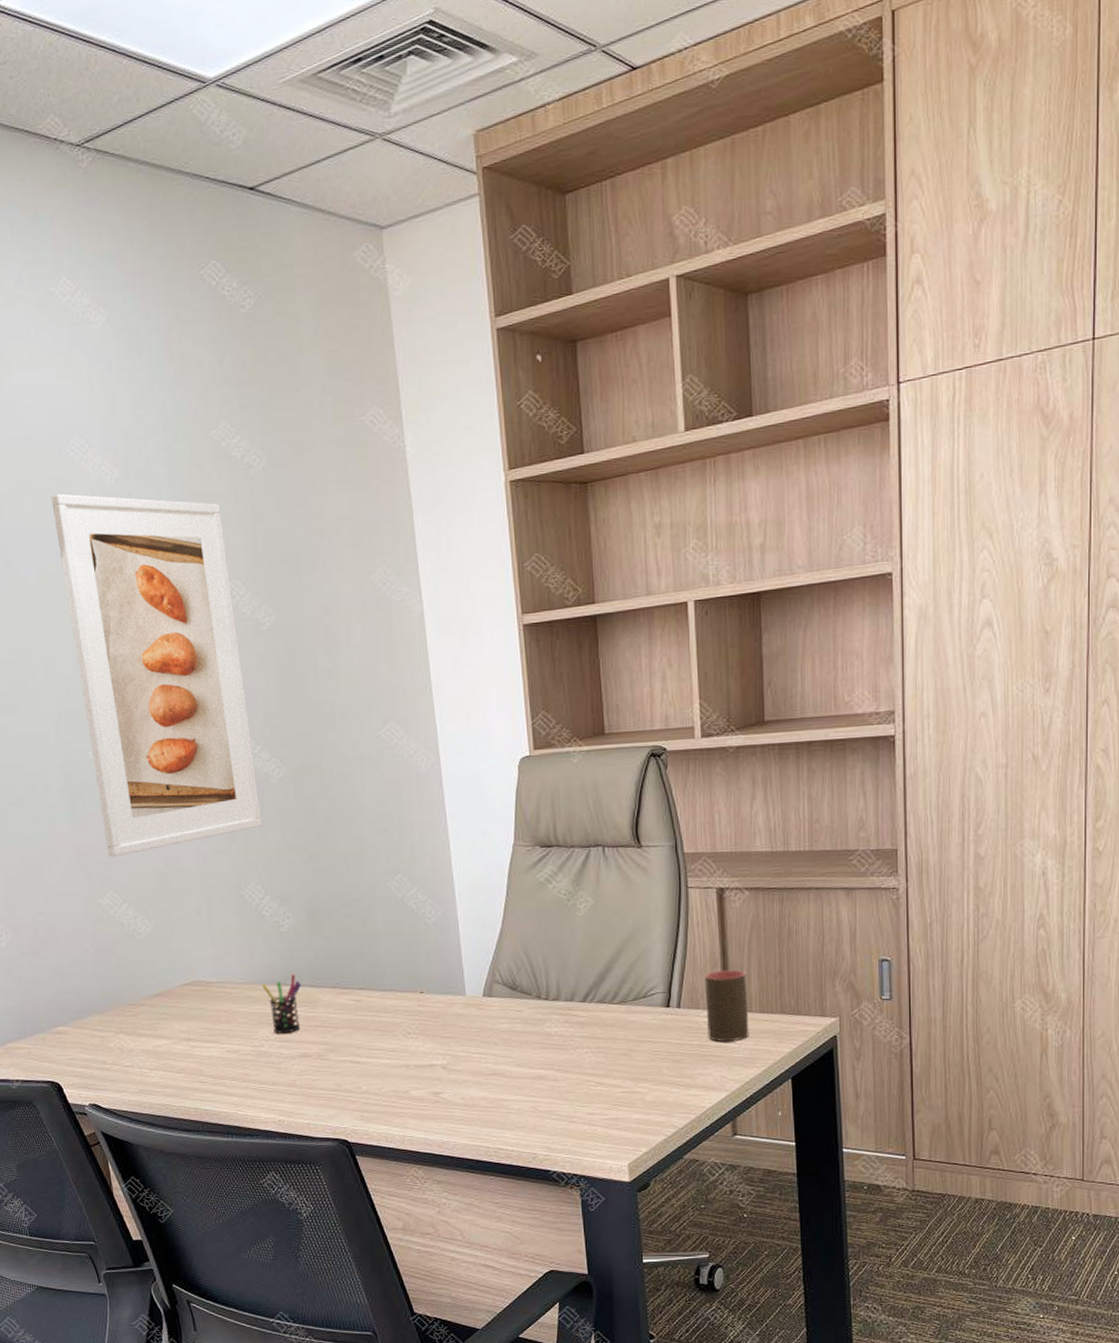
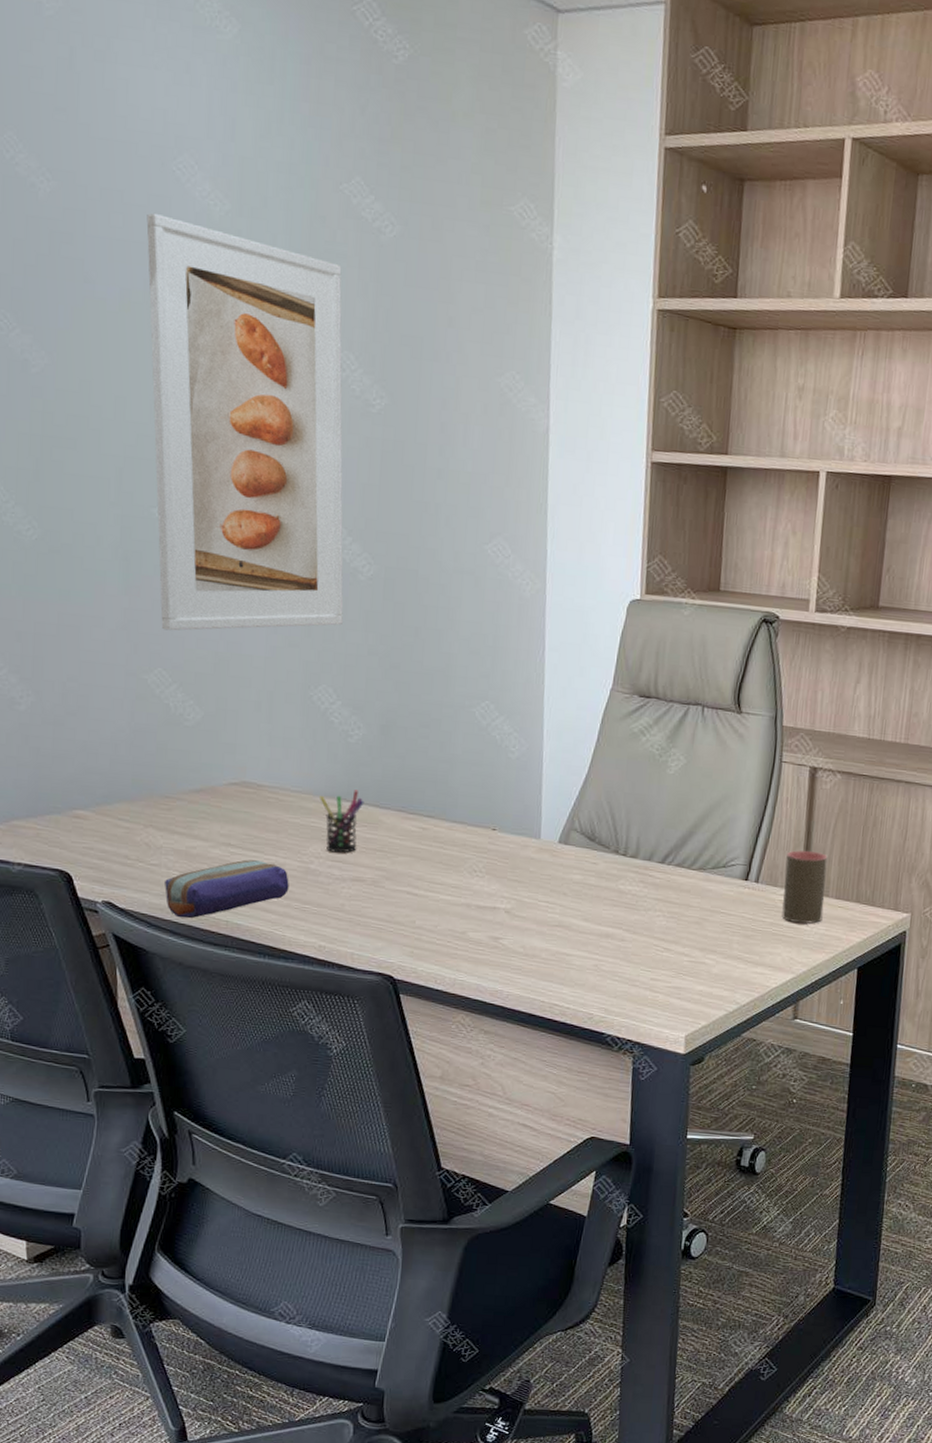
pencil case: none [139,1050,246,1111] -> present [165,859,289,918]

